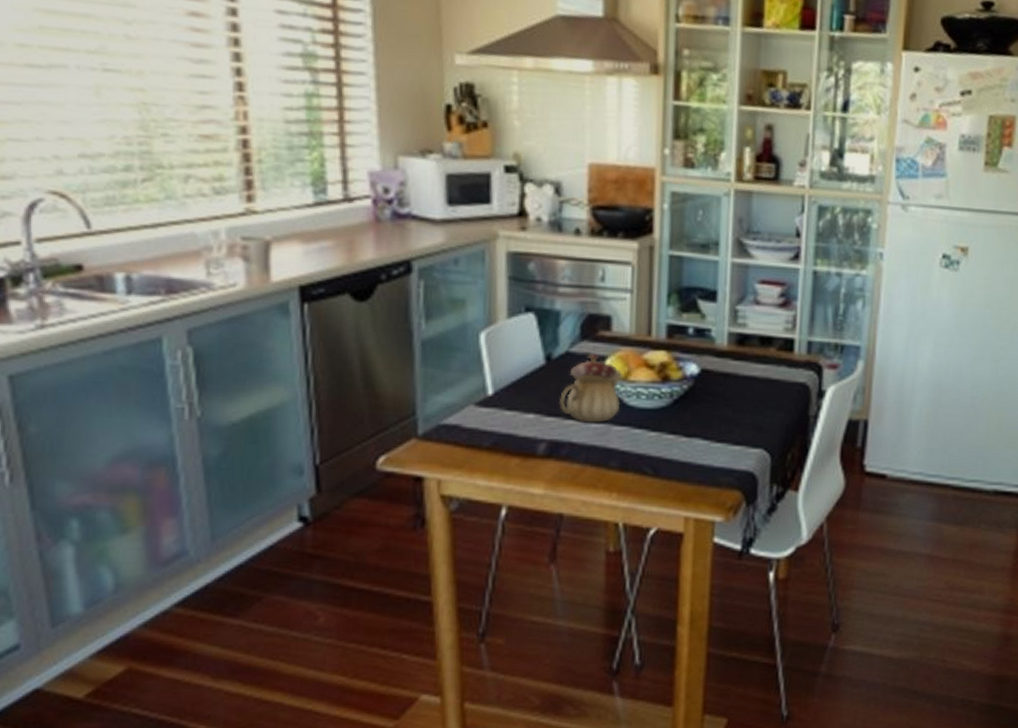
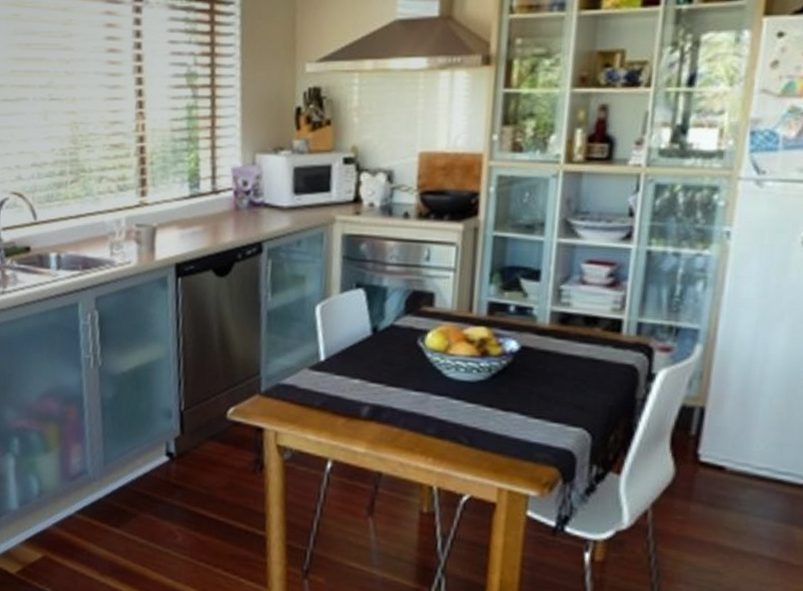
teapot: present [559,353,623,423] -> none [383,327,443,392]

